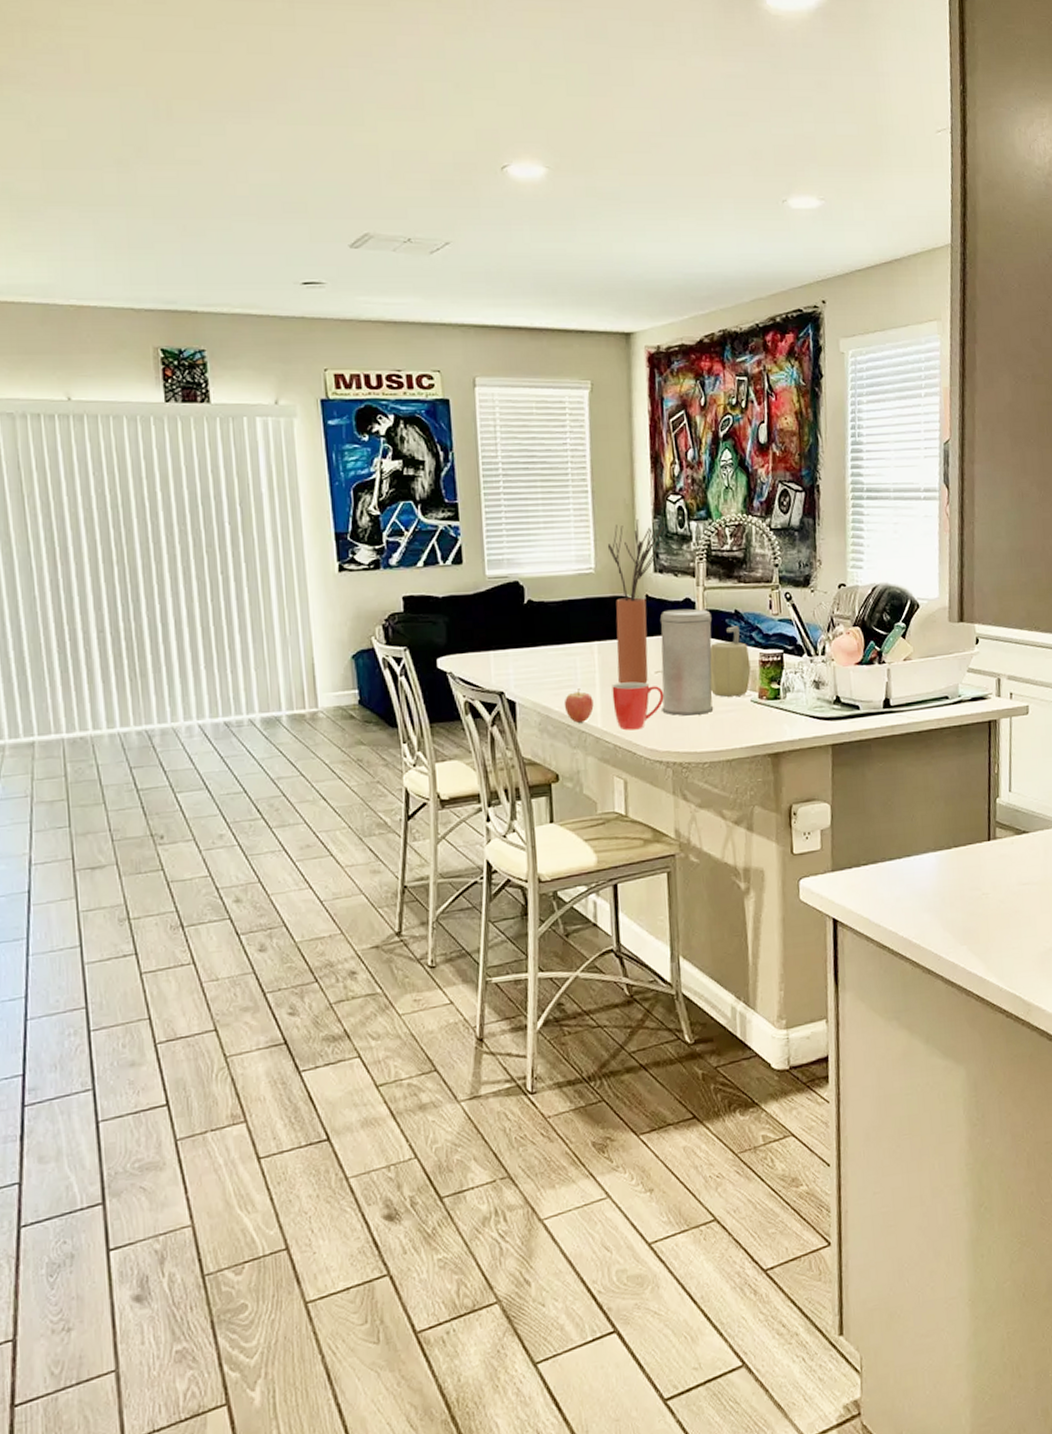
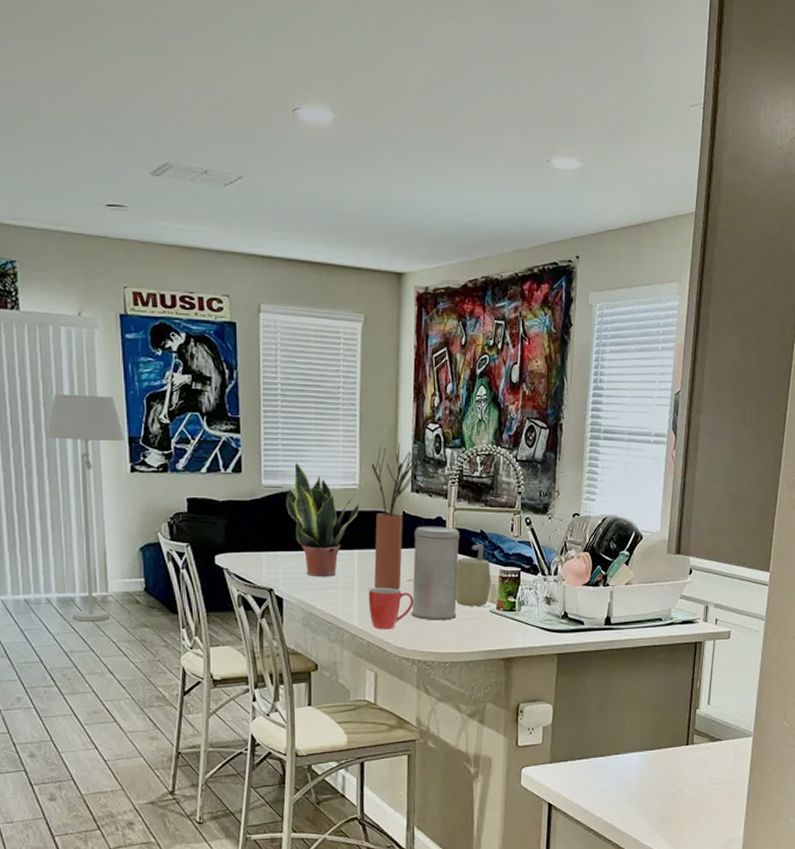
floor lamp: none [244,489,330,744] -> present [47,394,124,622]
potted plant: none [513,548,597,676] -> present [286,462,360,577]
fruit: present [564,688,594,723] -> none [325,590,352,620]

